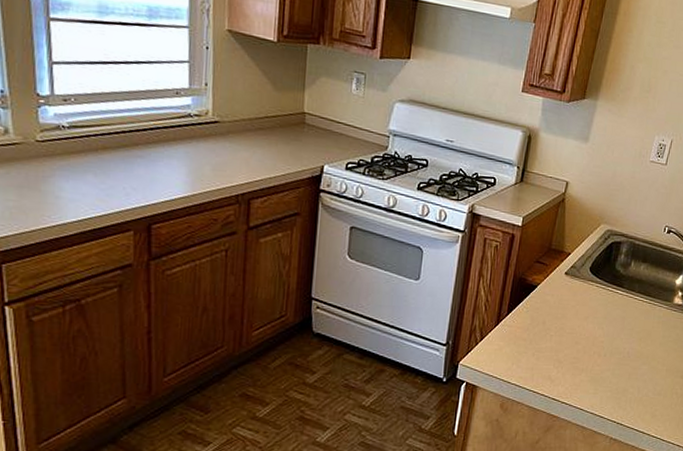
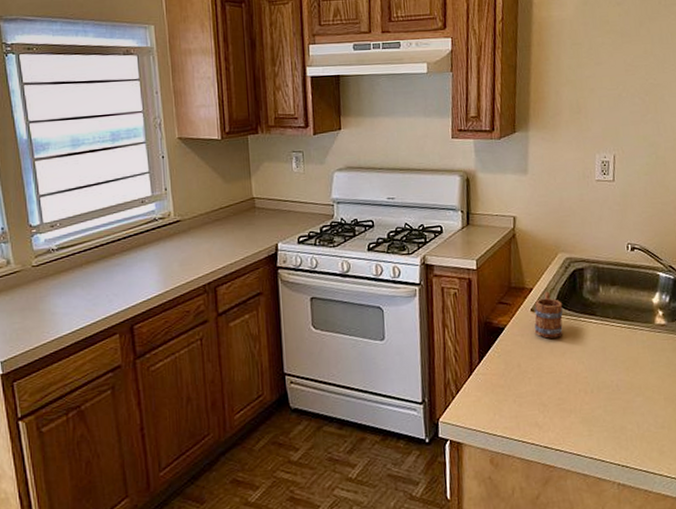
mug: none [564,258,596,302] -> present [534,291,563,339]

